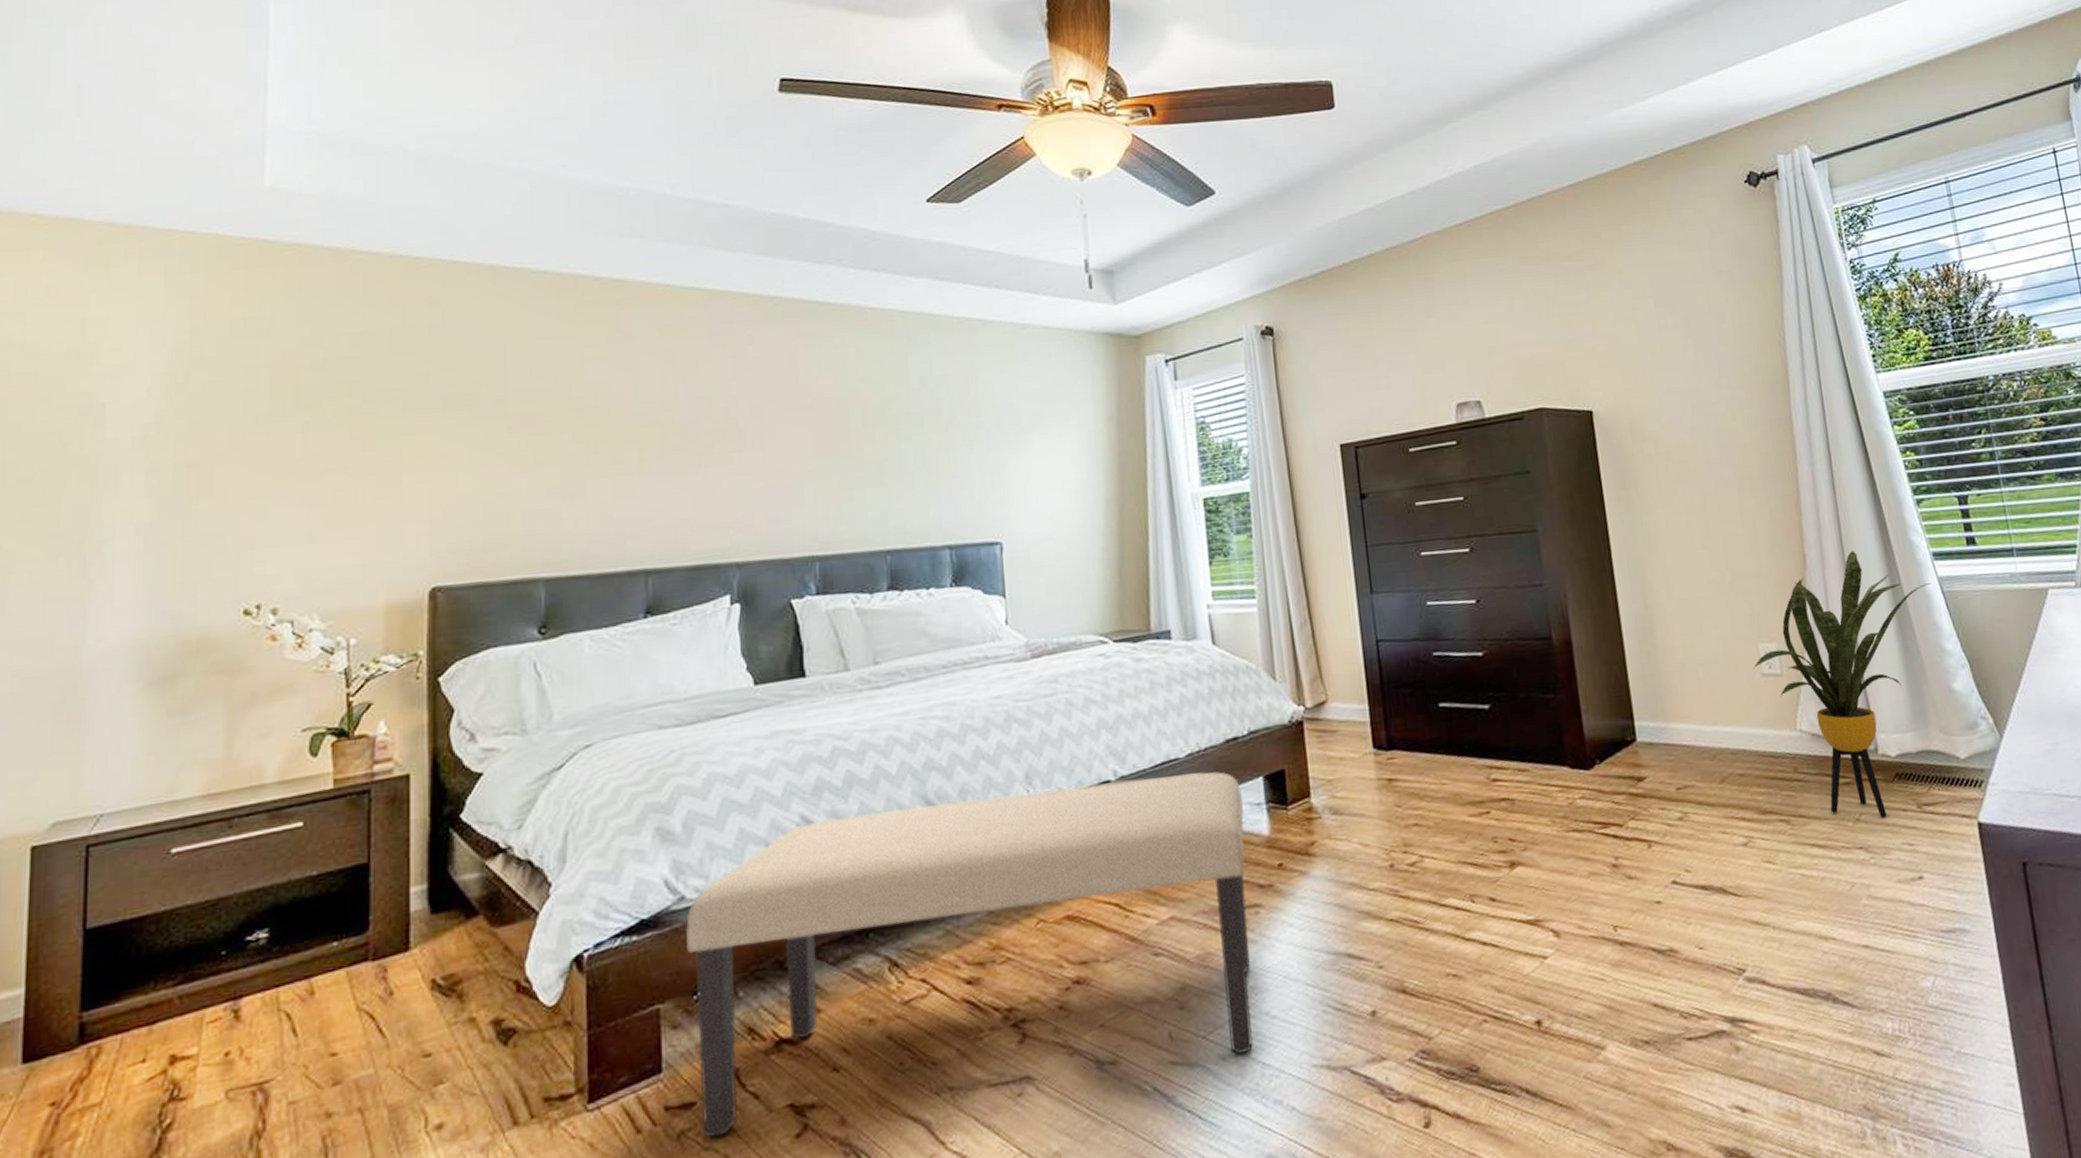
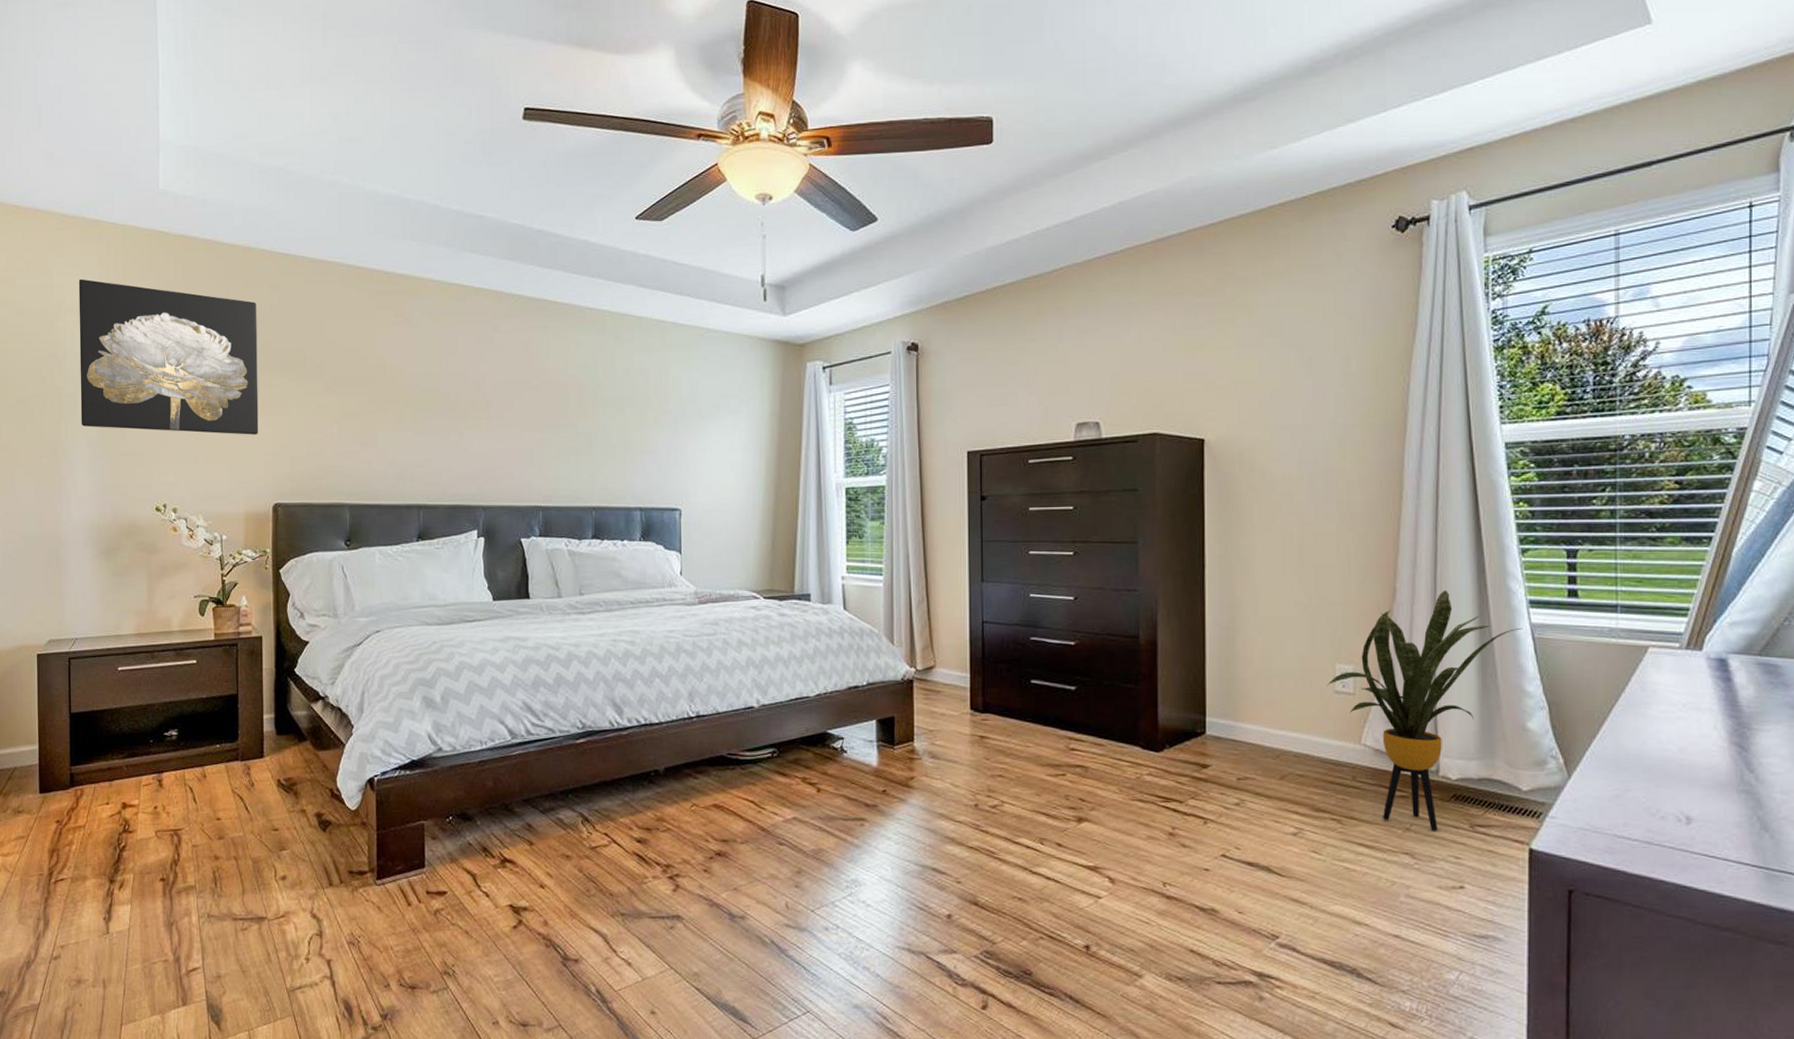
wall art: none [125,306,409,508] -> present [78,279,259,435]
bench: present [686,772,1253,1137] -> none [442,706,858,929]

